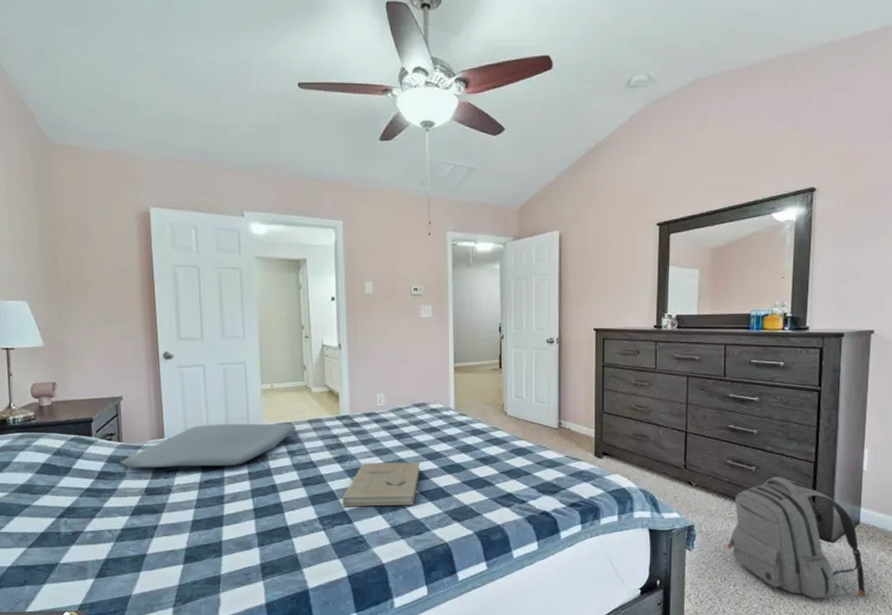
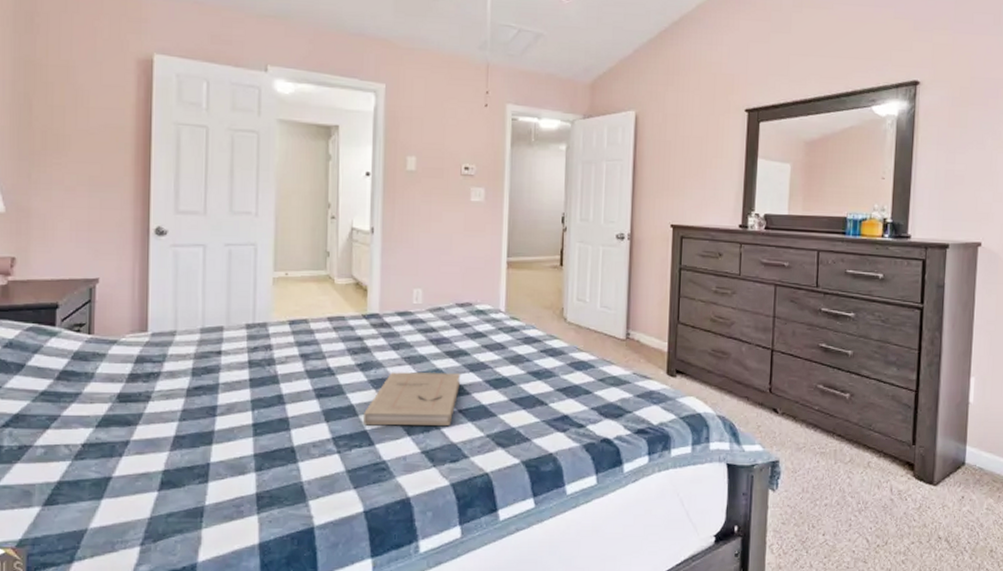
cushion: present [120,423,297,468] -> none [88,317,314,370]
backpack: present [727,477,866,599] -> none [816,406,972,552]

